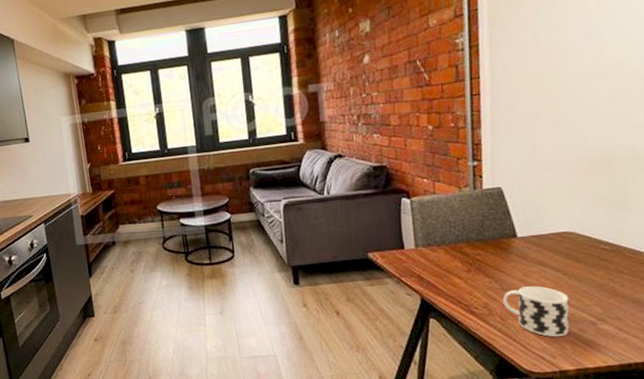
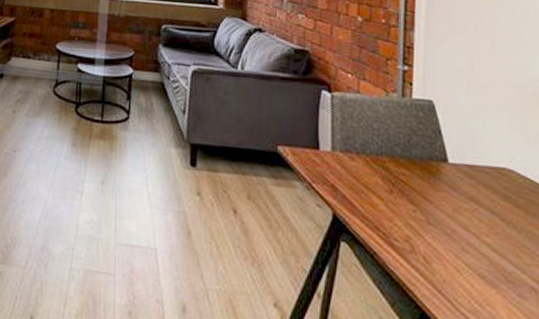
cup: present [503,286,569,337] -> none [428,225,507,300]

